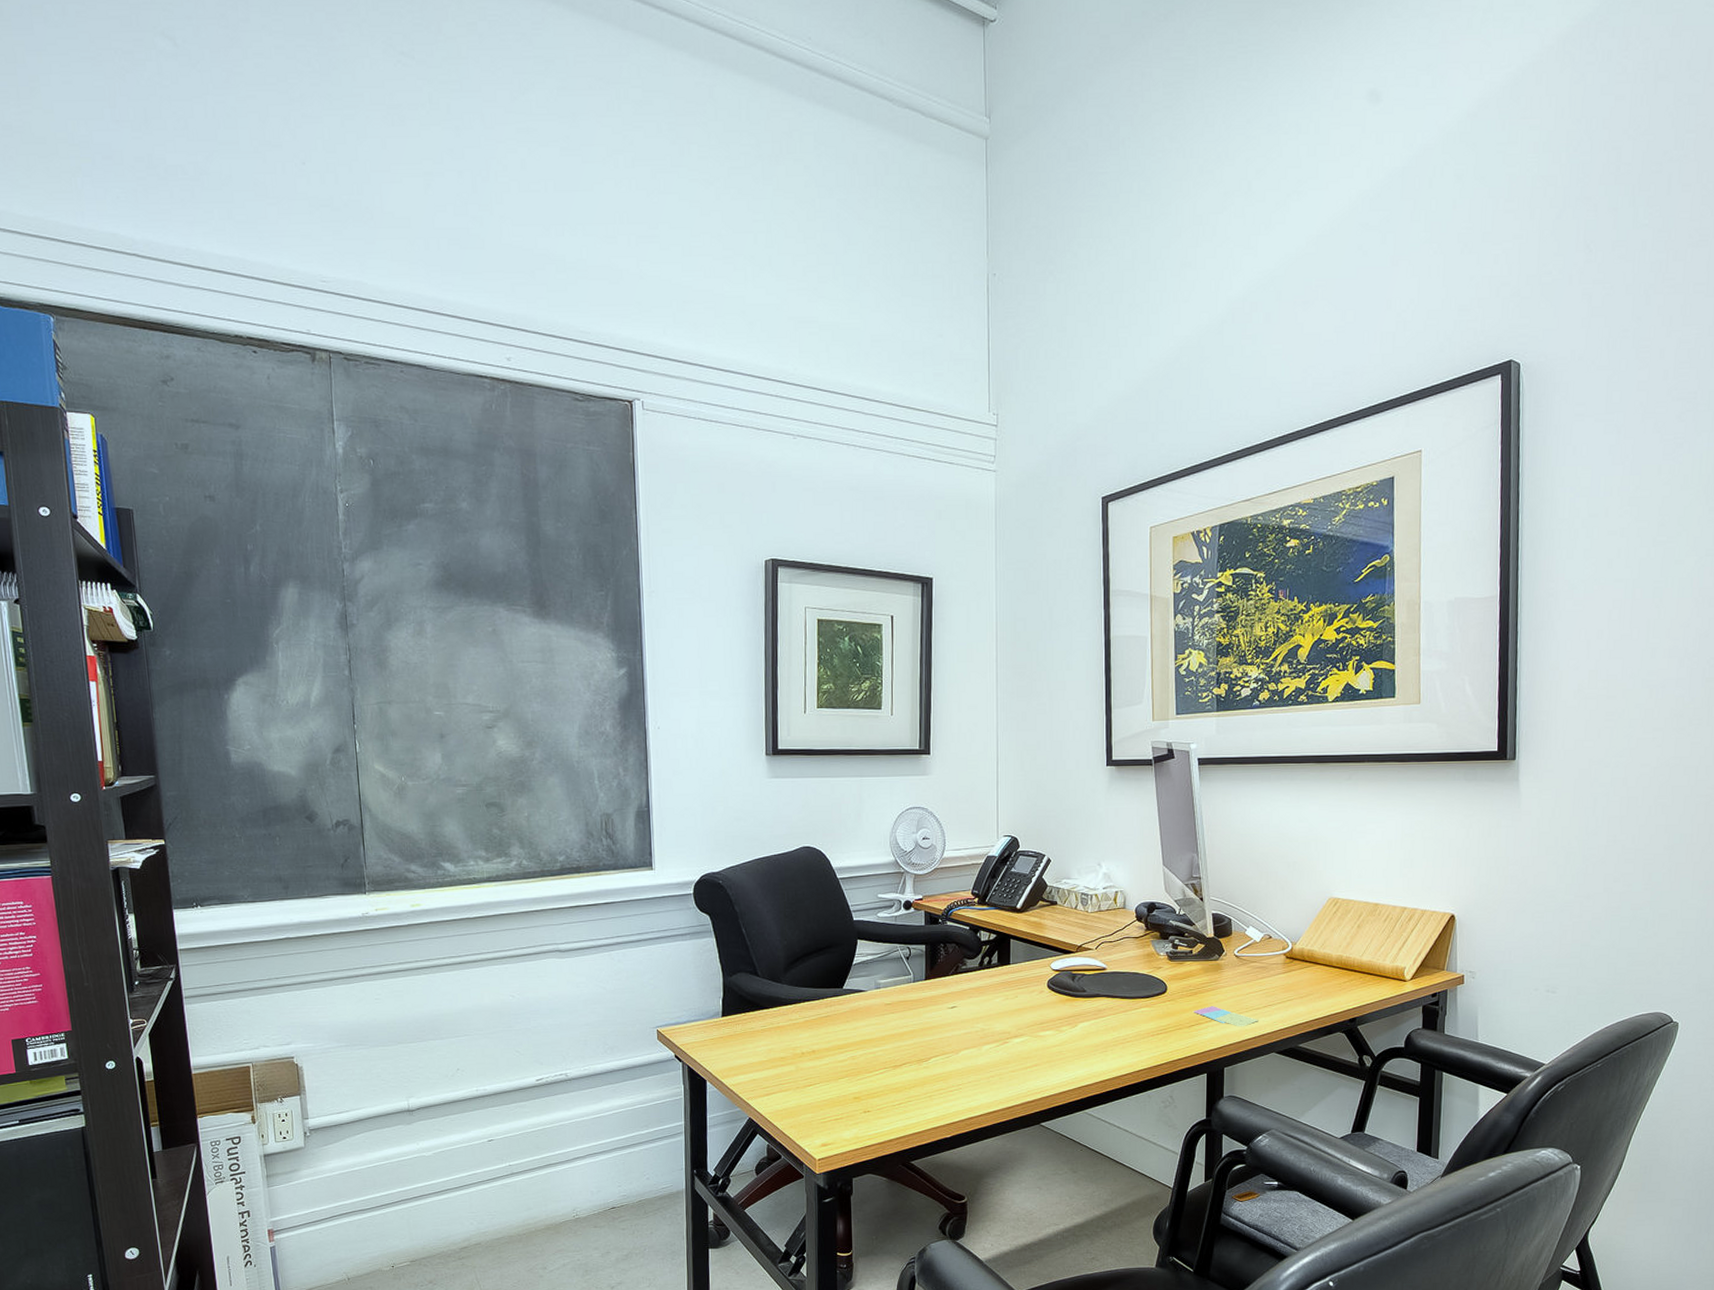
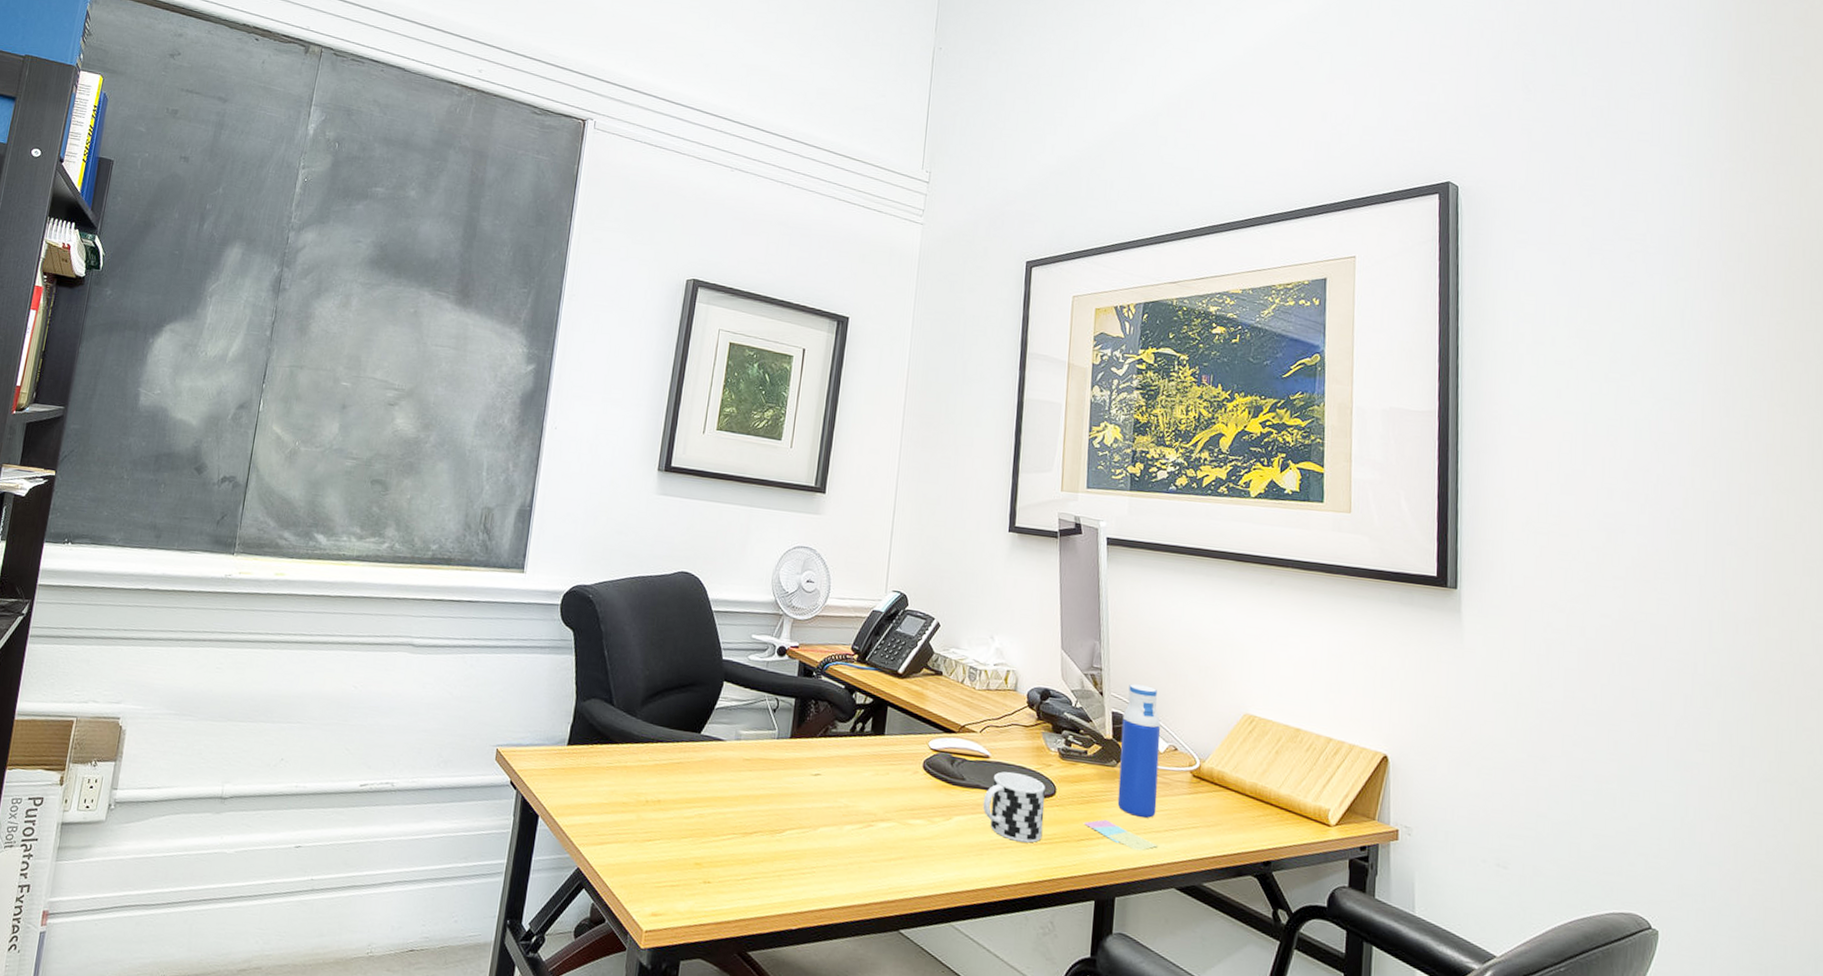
cup: none [1103,978,1158,1036] -> present [982,771,1045,843]
water bottle: none [1221,886,1256,999] -> present [1117,684,1161,818]

